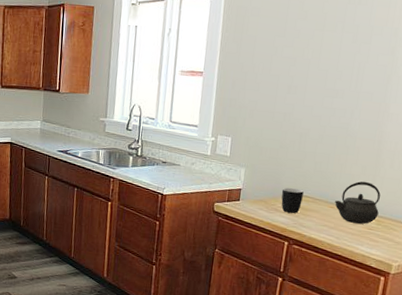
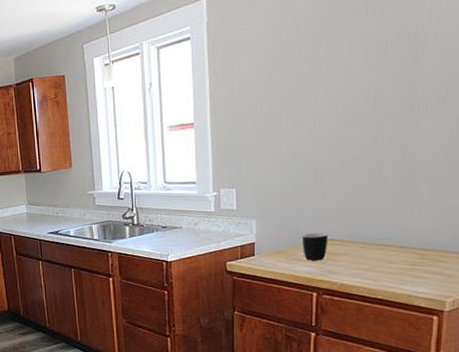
kettle: present [335,181,381,224] -> none [366,212,421,261]

